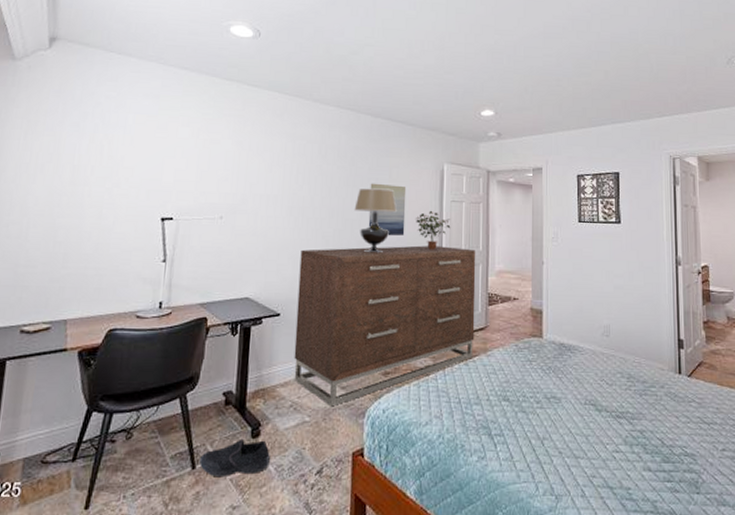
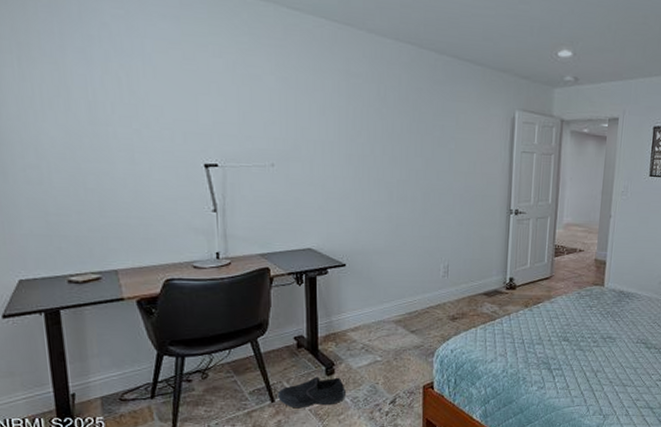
dresser: present [294,245,476,407] -> none [362,197,545,348]
table lamp: present [354,188,397,253] -> none [419,135,464,205]
wall art: present [368,183,407,236] -> none [434,130,475,188]
potted plant: present [416,210,451,250] -> none [484,161,520,202]

